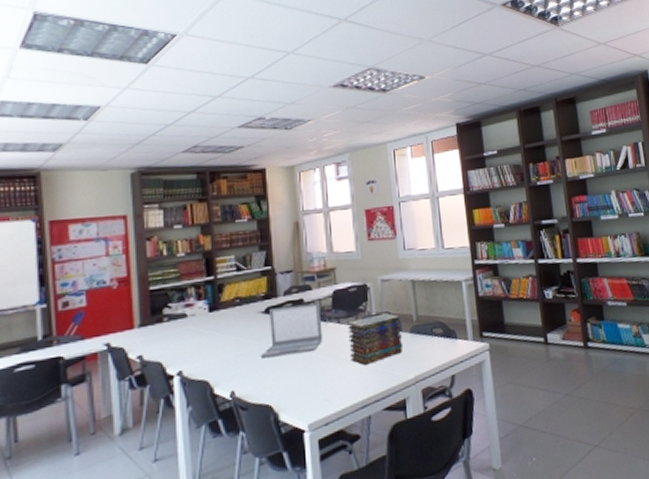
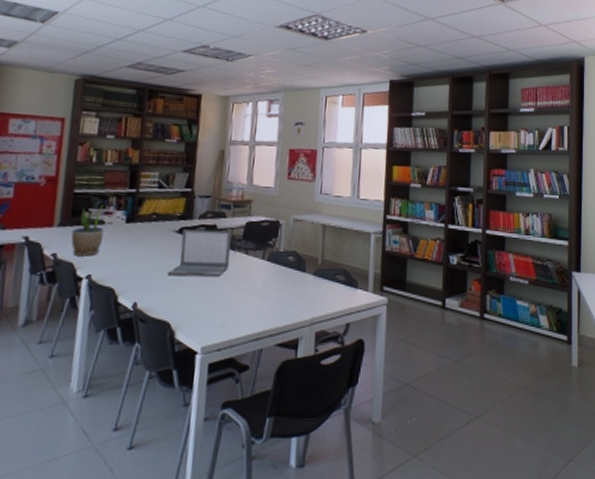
potted plant: none [154,298,187,355] -> present [71,205,104,257]
book stack: present [347,313,403,365] -> none [251,252,306,299]

